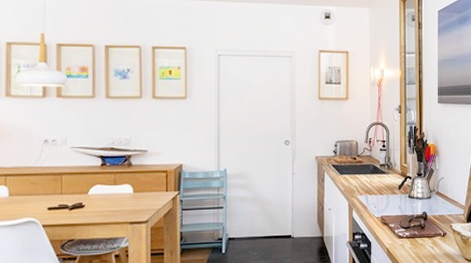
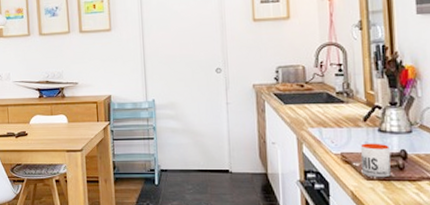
mug: none [395,207,415,235] -> present [360,143,391,177]

